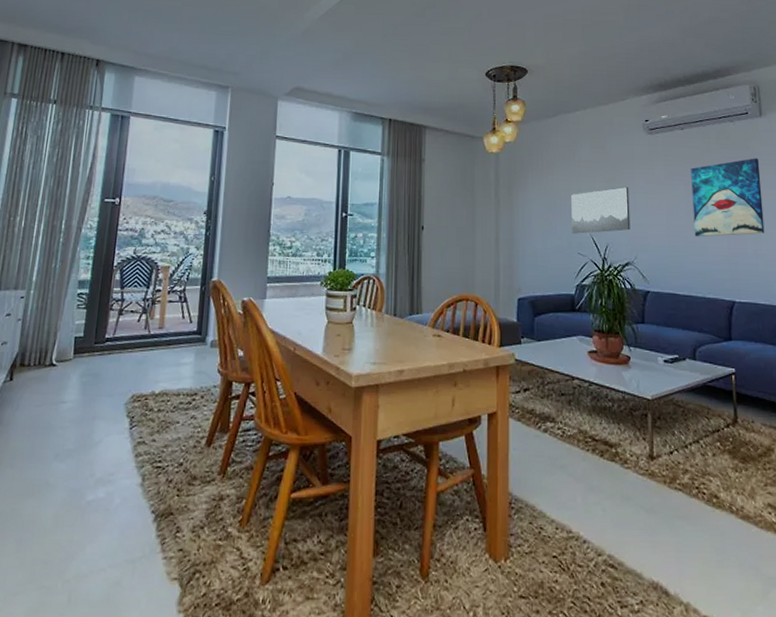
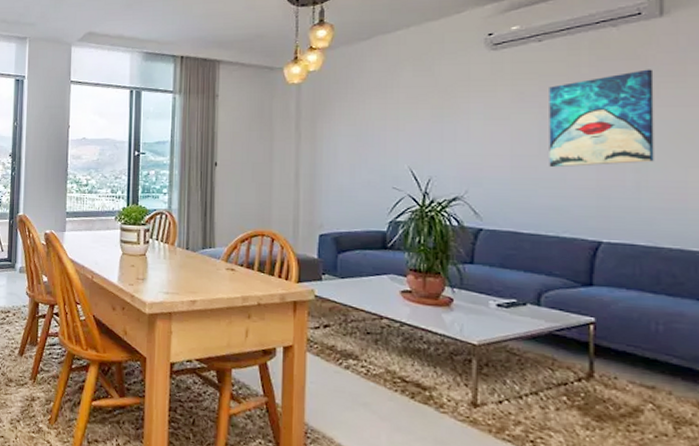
wall art: present [571,186,631,234] -> none [386,112,462,167]

